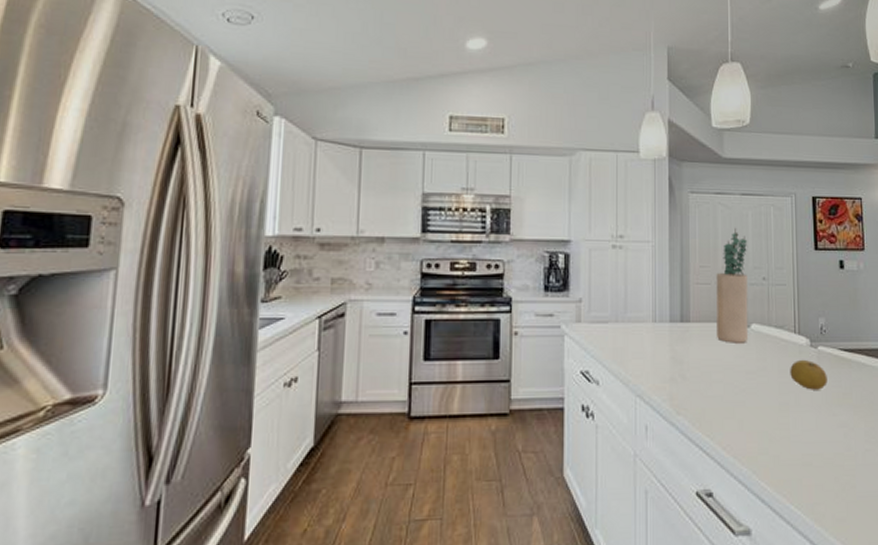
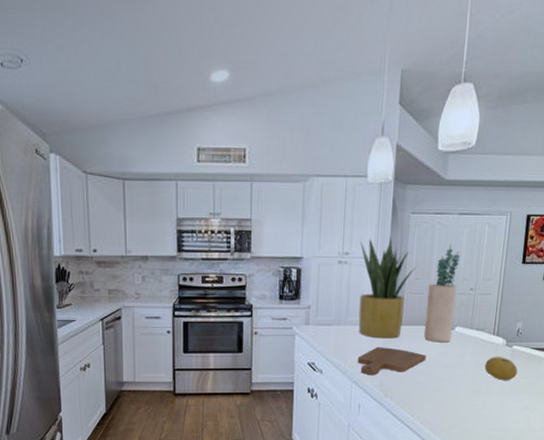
planter: none [636,216,701,339] -> present [358,235,417,339]
cutting board: none [640,350,722,387] -> present [357,347,426,376]

